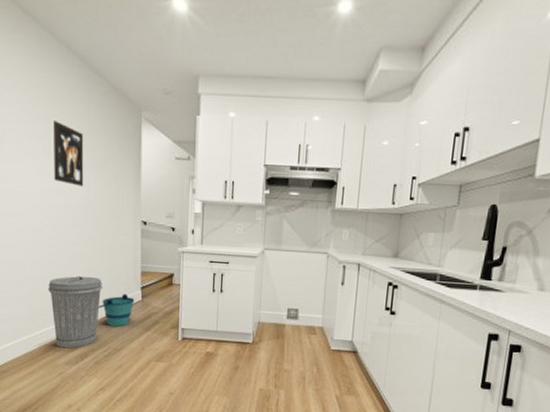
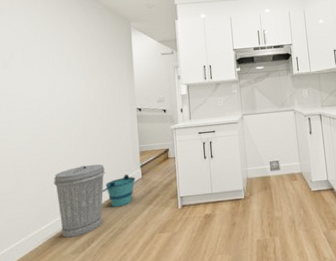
wall art: present [53,121,84,187] -> none [56,38,85,88]

